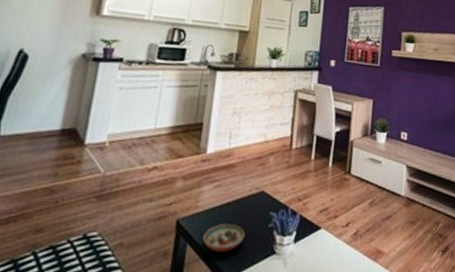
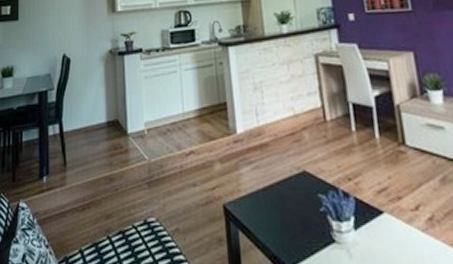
decorative bowl: present [202,224,246,252] -> none [252,209,297,239]

